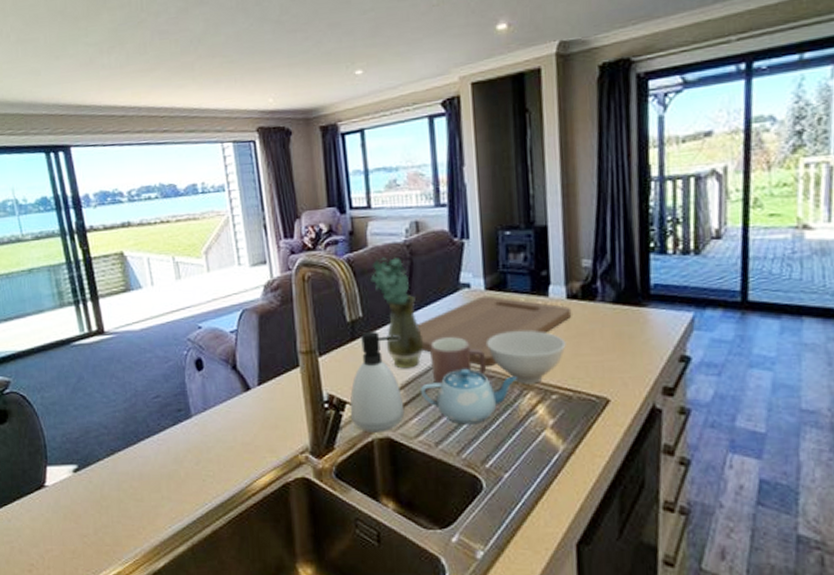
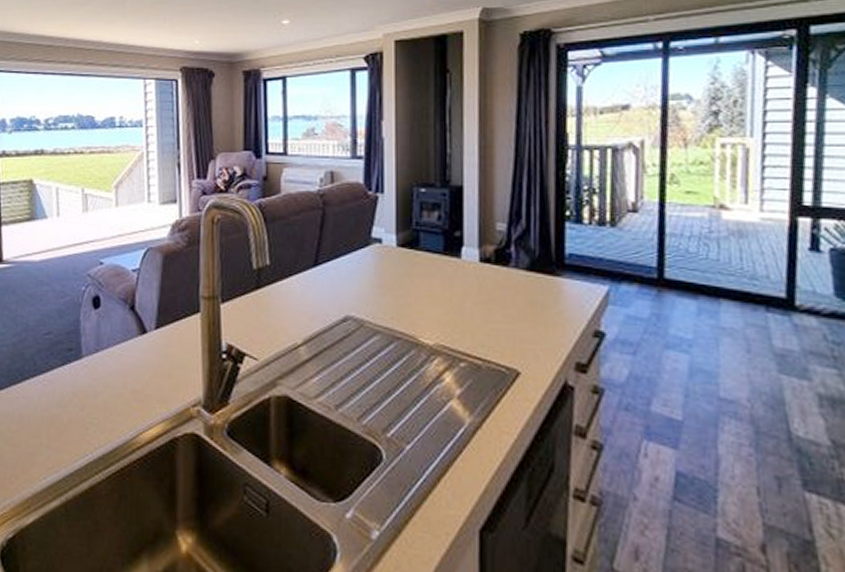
soap dispenser: present [350,330,405,433] -> none [248,280,306,390]
vase: present [371,255,424,369] -> none [281,202,331,323]
cutting board: present [417,295,572,366] -> none [325,252,484,327]
teapot: present [420,368,518,425] -> none [323,327,426,389]
mug: present [430,337,486,384] -> none [337,293,393,342]
bowl: present [487,330,566,384] -> none [396,291,477,349]

